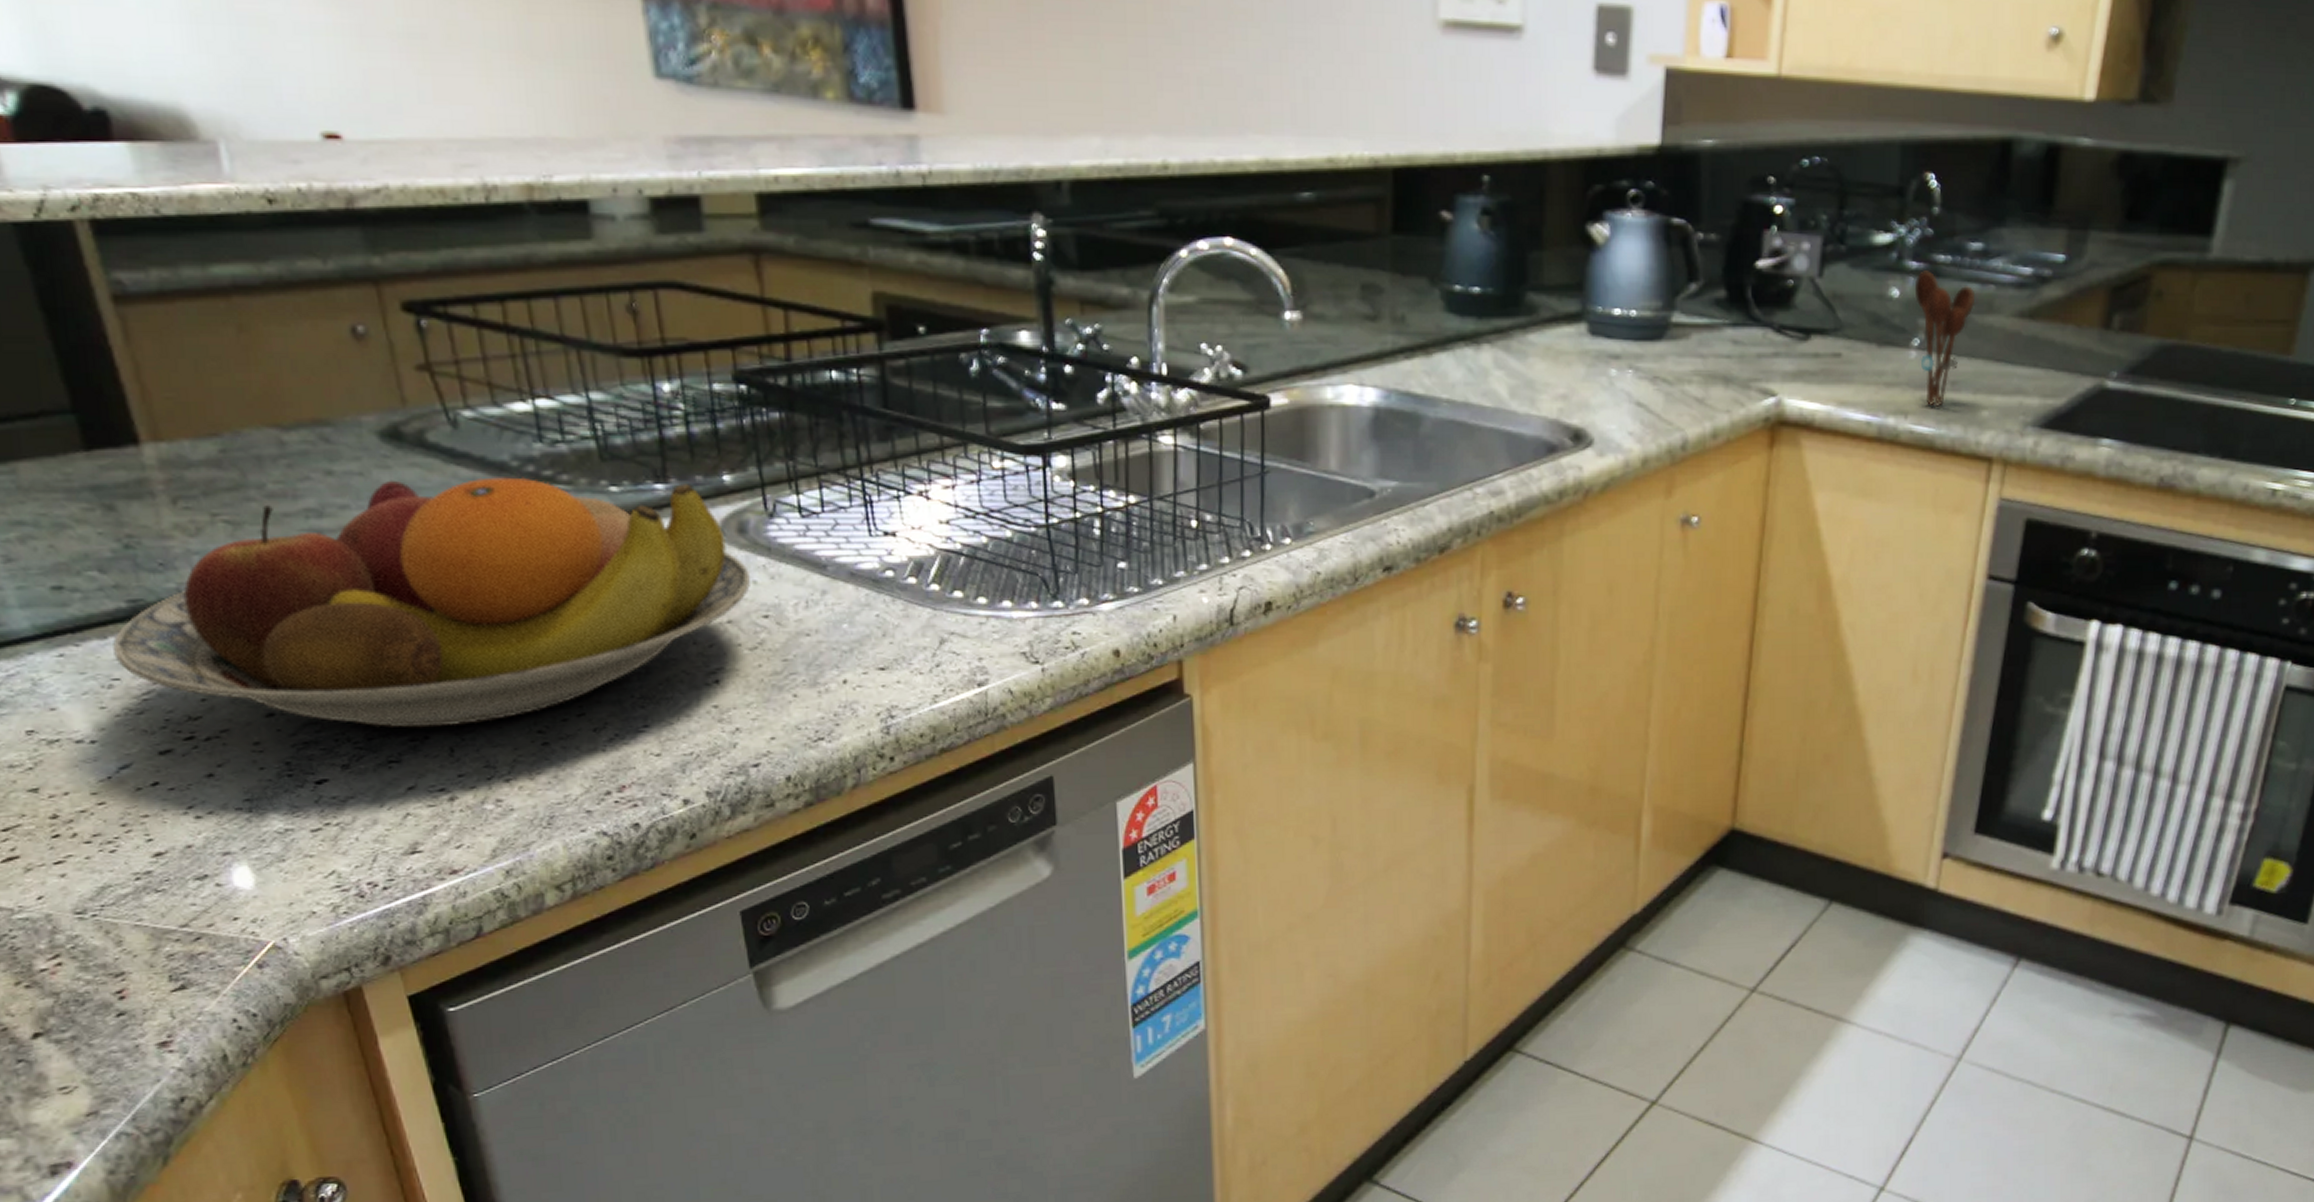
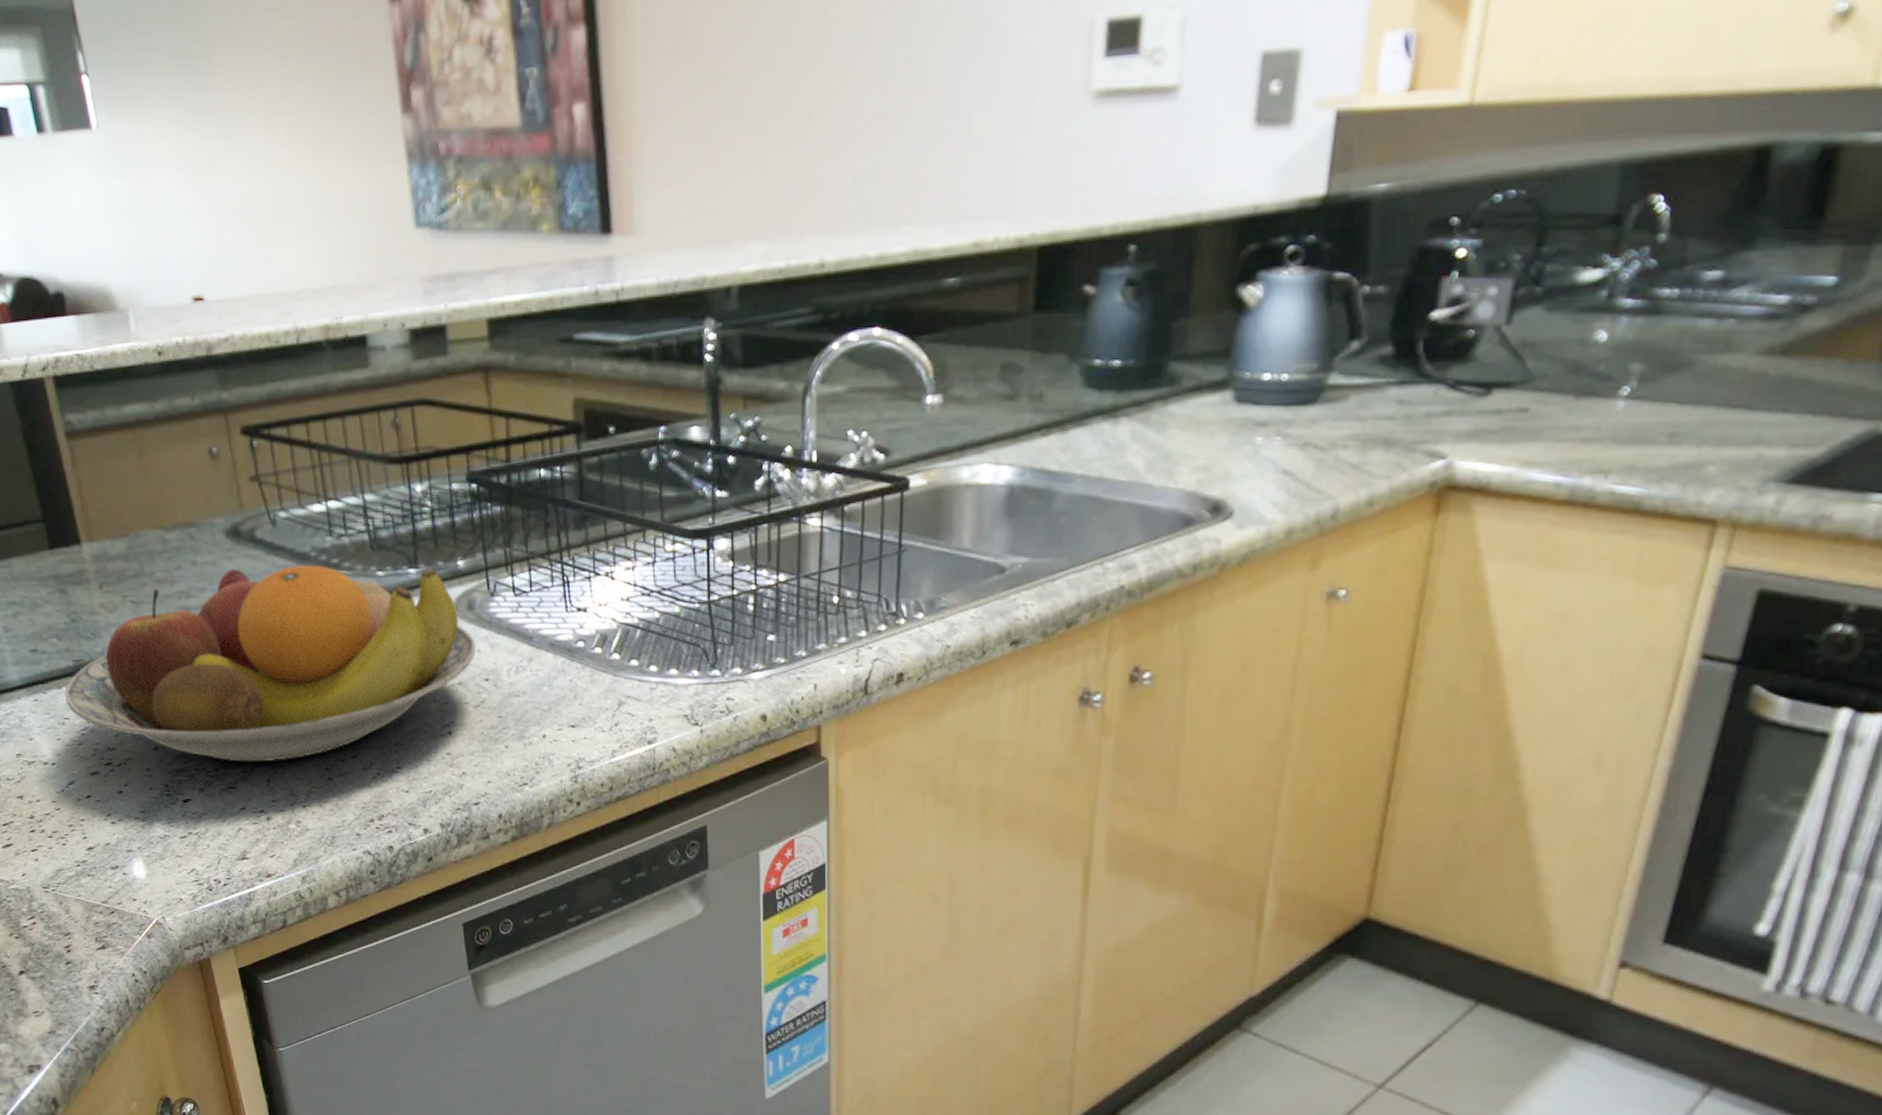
utensil holder: present [1914,271,1976,407] -> none [1627,308,1709,463]

